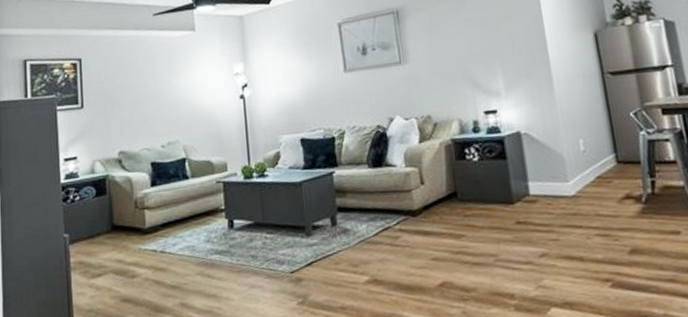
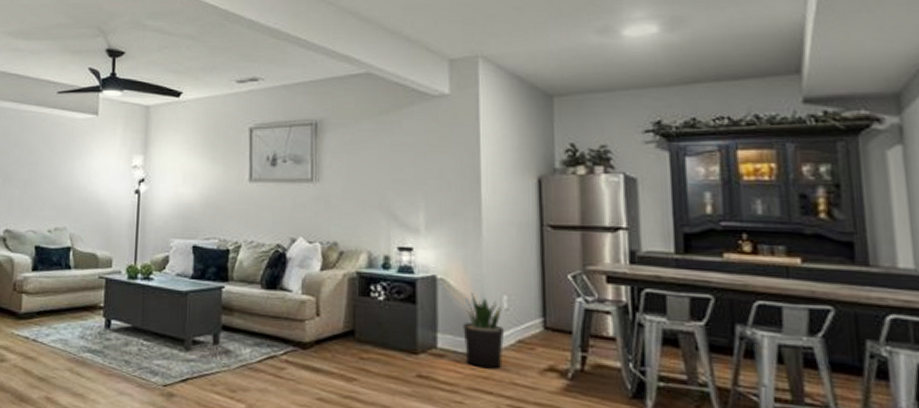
planter: none [549,142,587,207] -> present [463,293,505,369]

